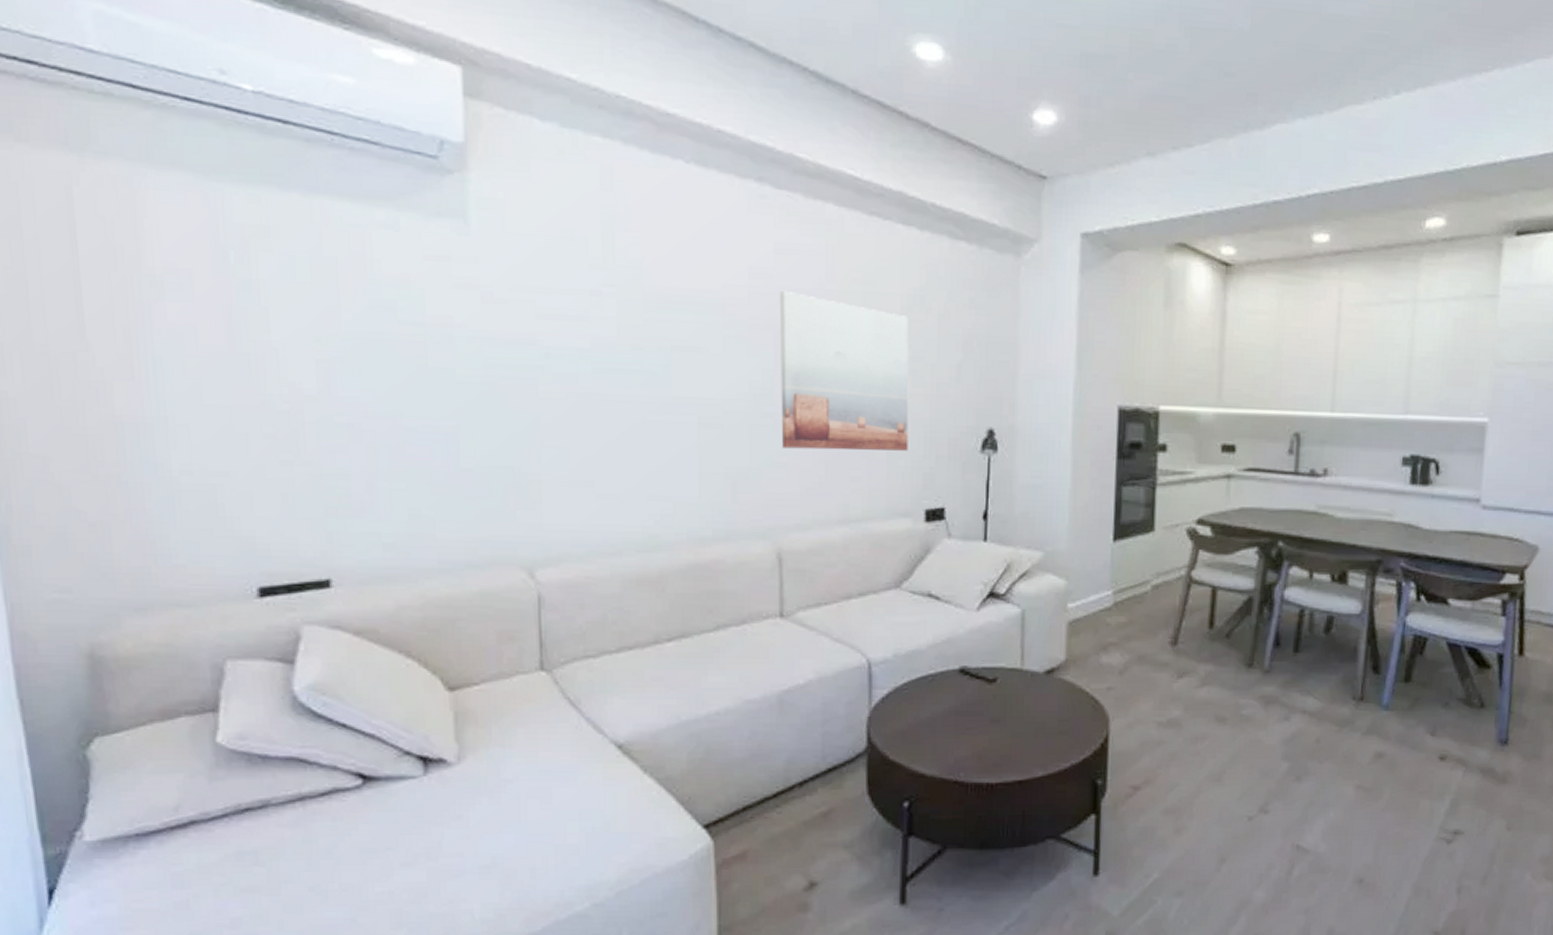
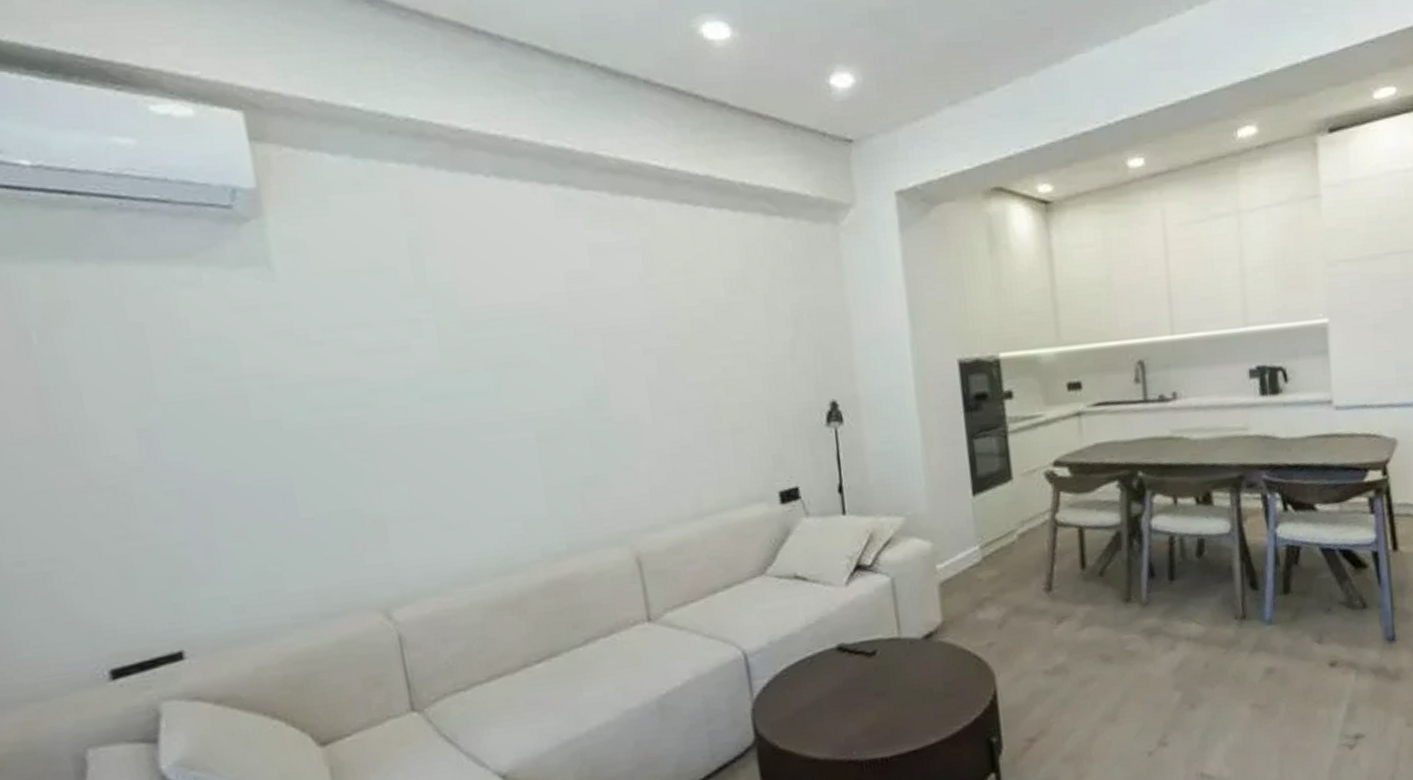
wall art: present [779,292,909,451] -> none [599,292,753,451]

